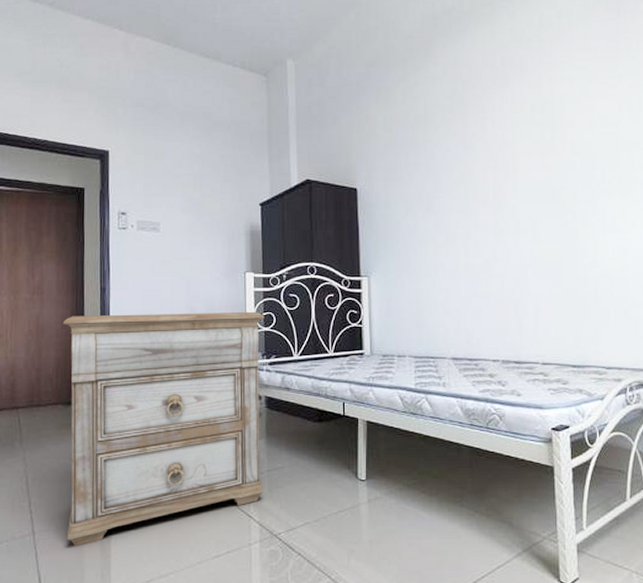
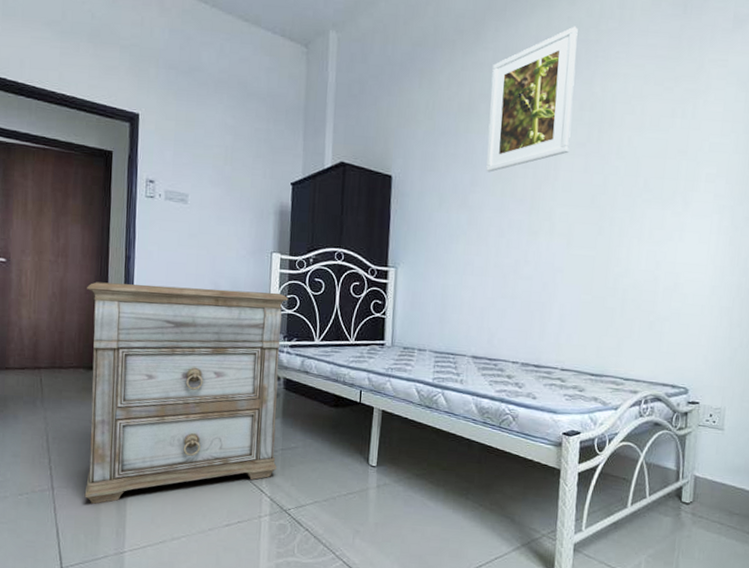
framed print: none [444,37,525,177] -> present [486,26,578,172]

